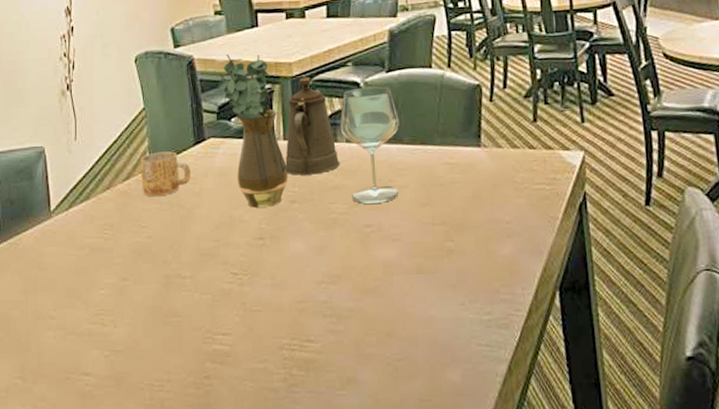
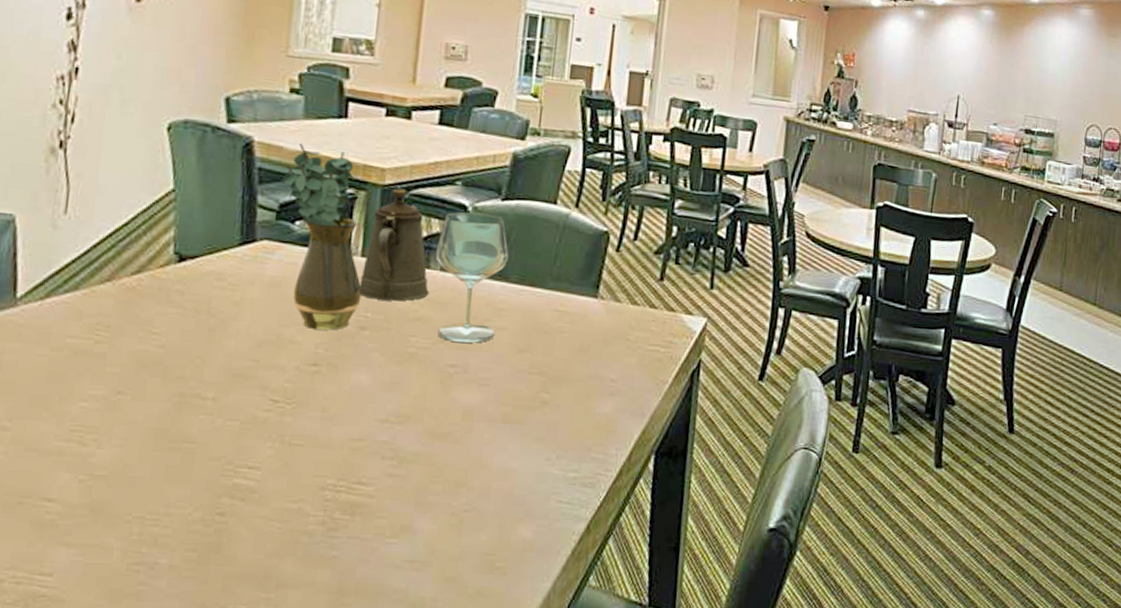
mug: present [140,151,190,197] -> none [158,246,231,300]

